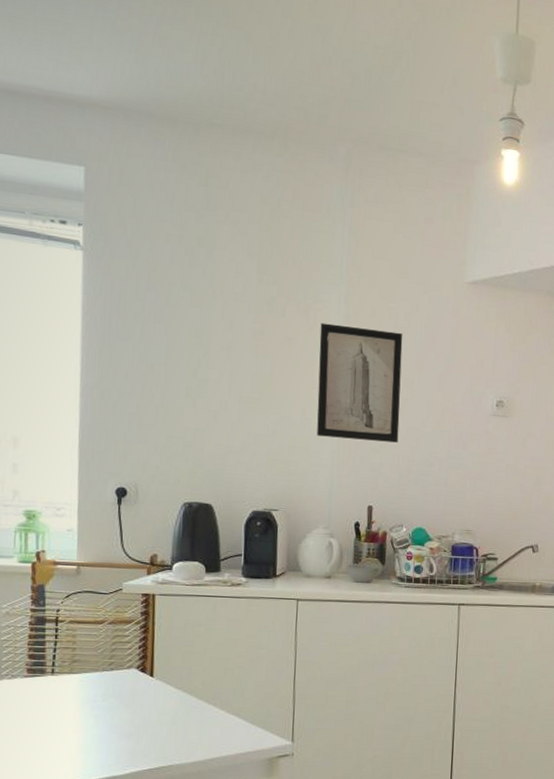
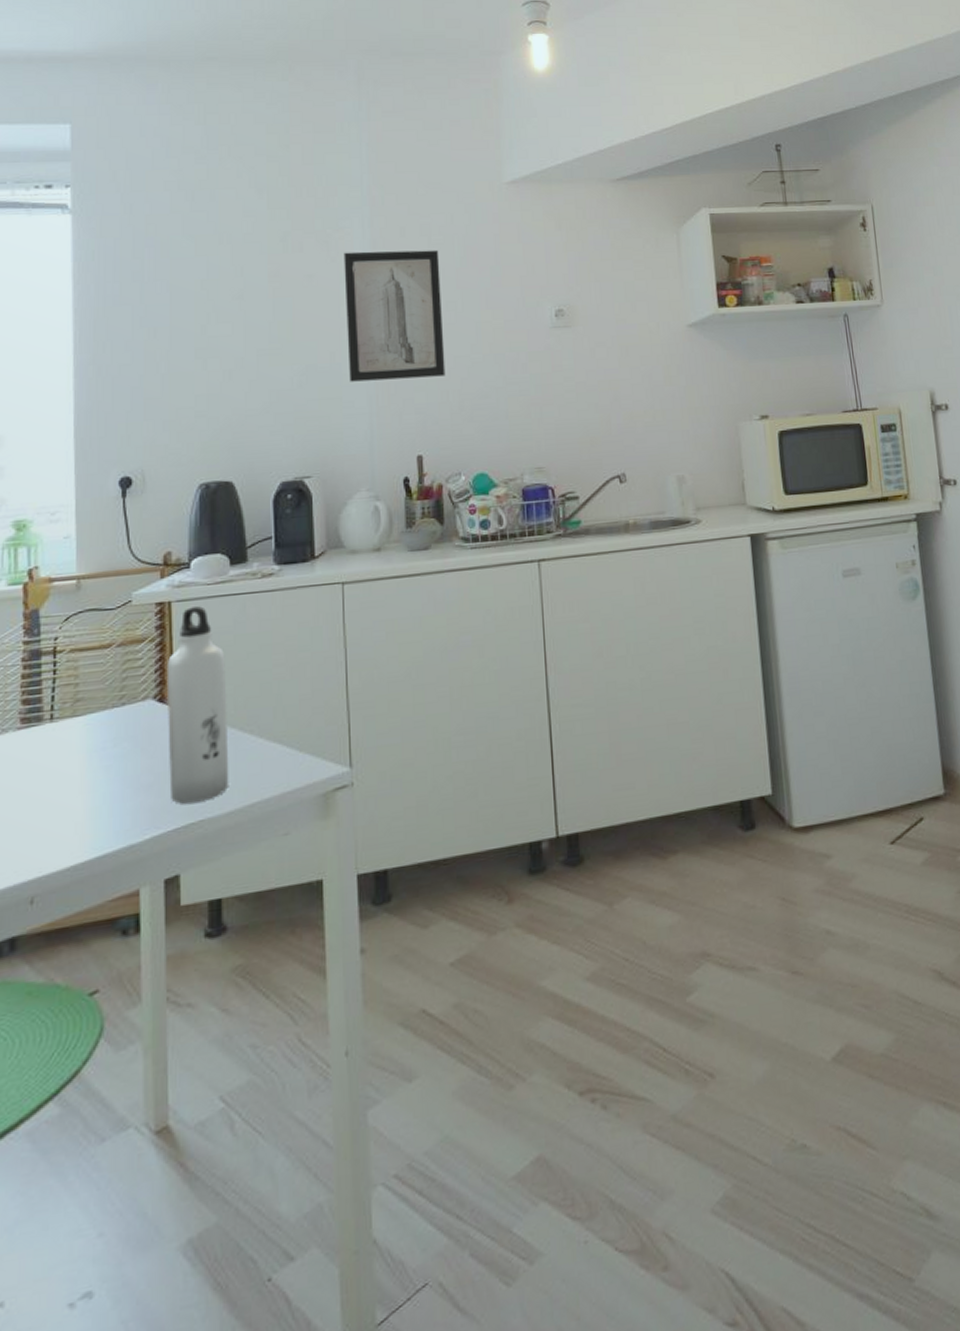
water bottle: none [146,601,197,752] -> present [166,606,229,805]

